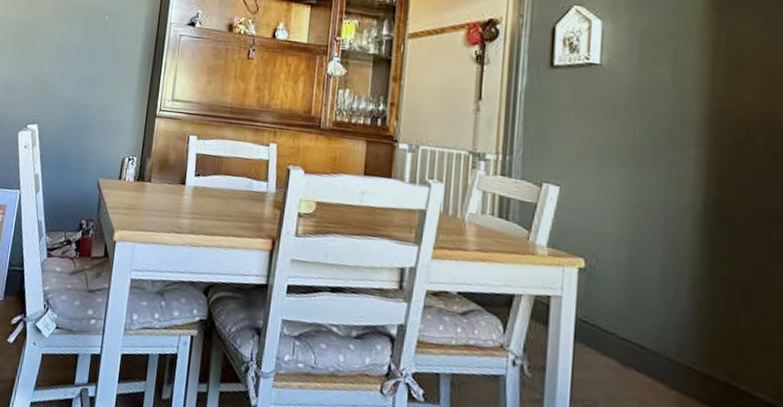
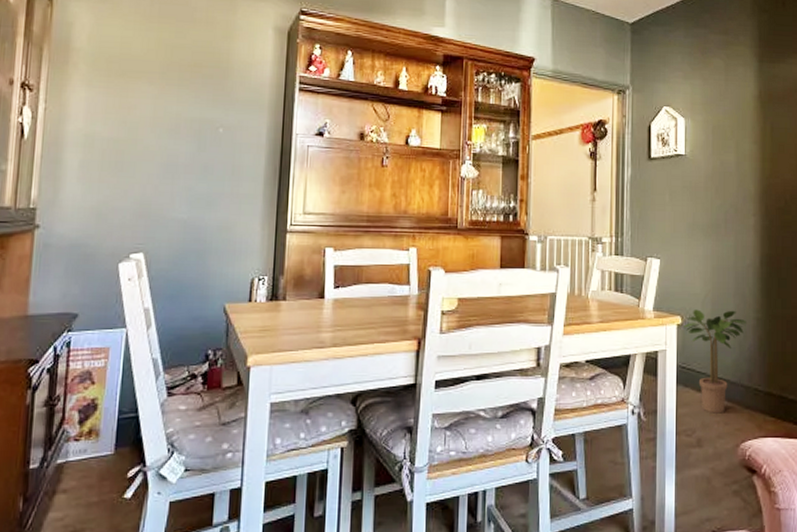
potted plant: none [585,253,678,389] -> present [682,309,746,414]

